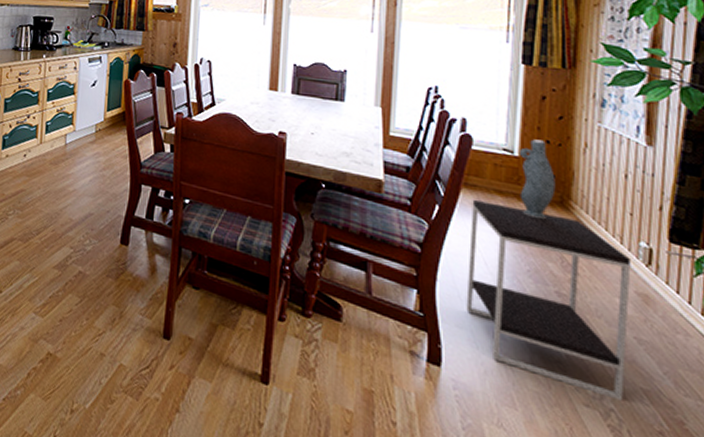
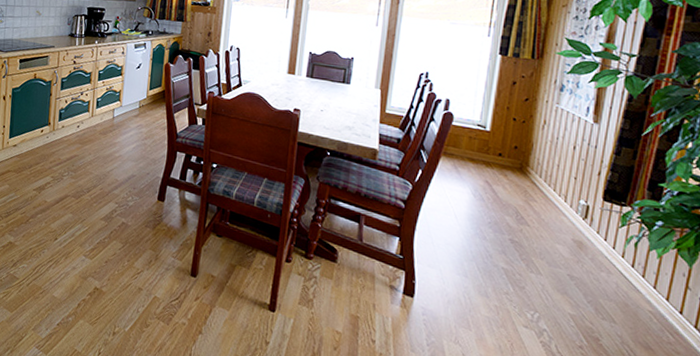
side table: present [466,200,631,401] -> none [437,166,571,323]
vase: present [518,139,556,219] -> none [488,117,518,181]

